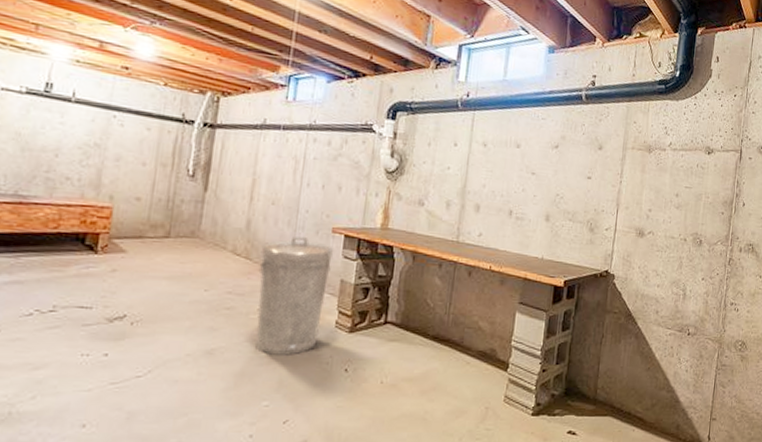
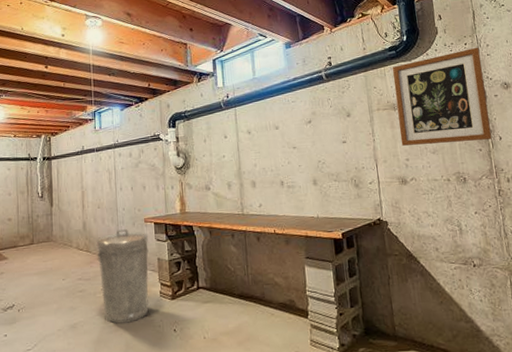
wall art: none [647,101,747,204] -> present [392,47,492,146]

